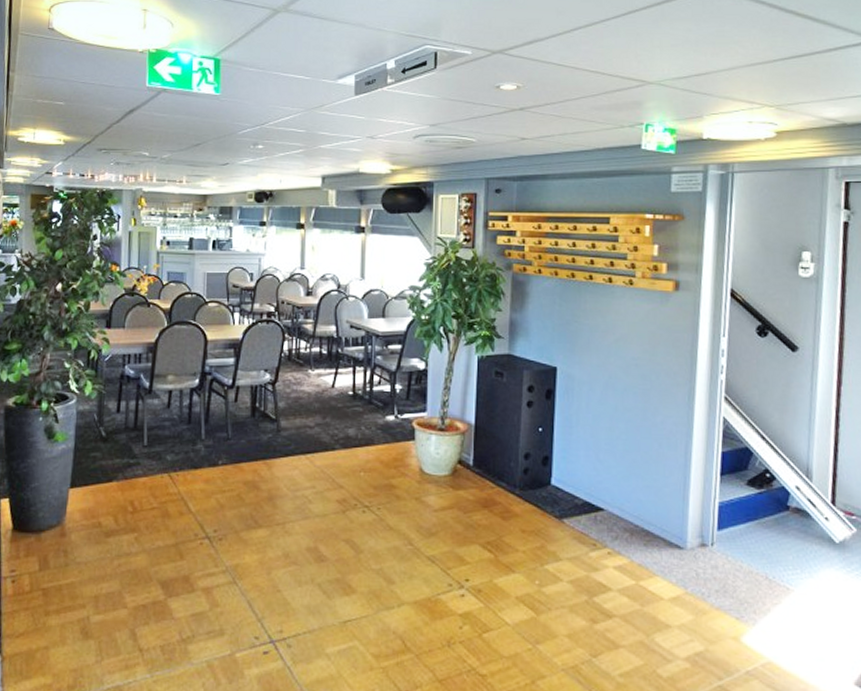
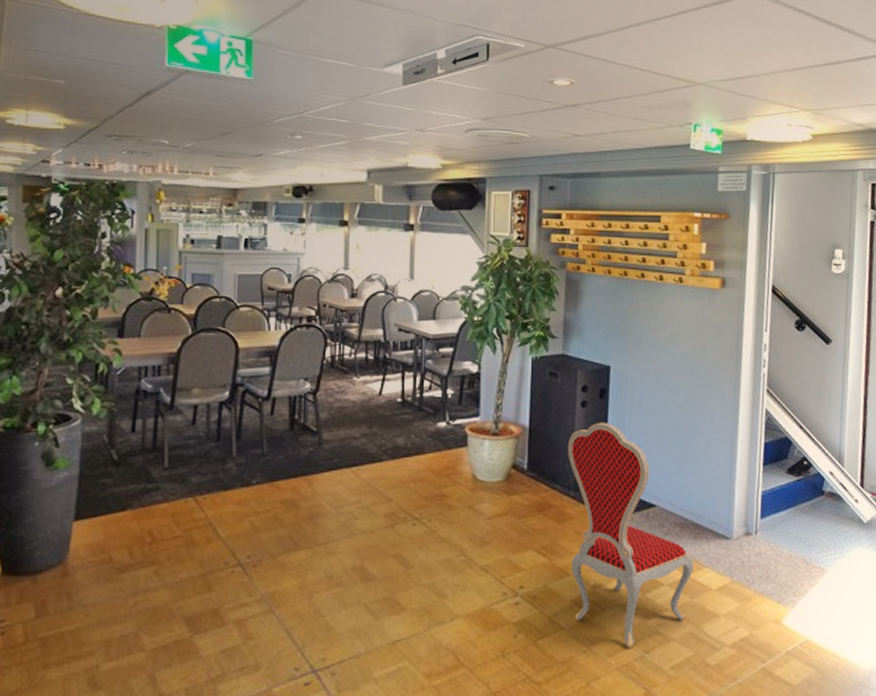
dining chair: none [513,422,645,650] -> present [567,422,694,648]

